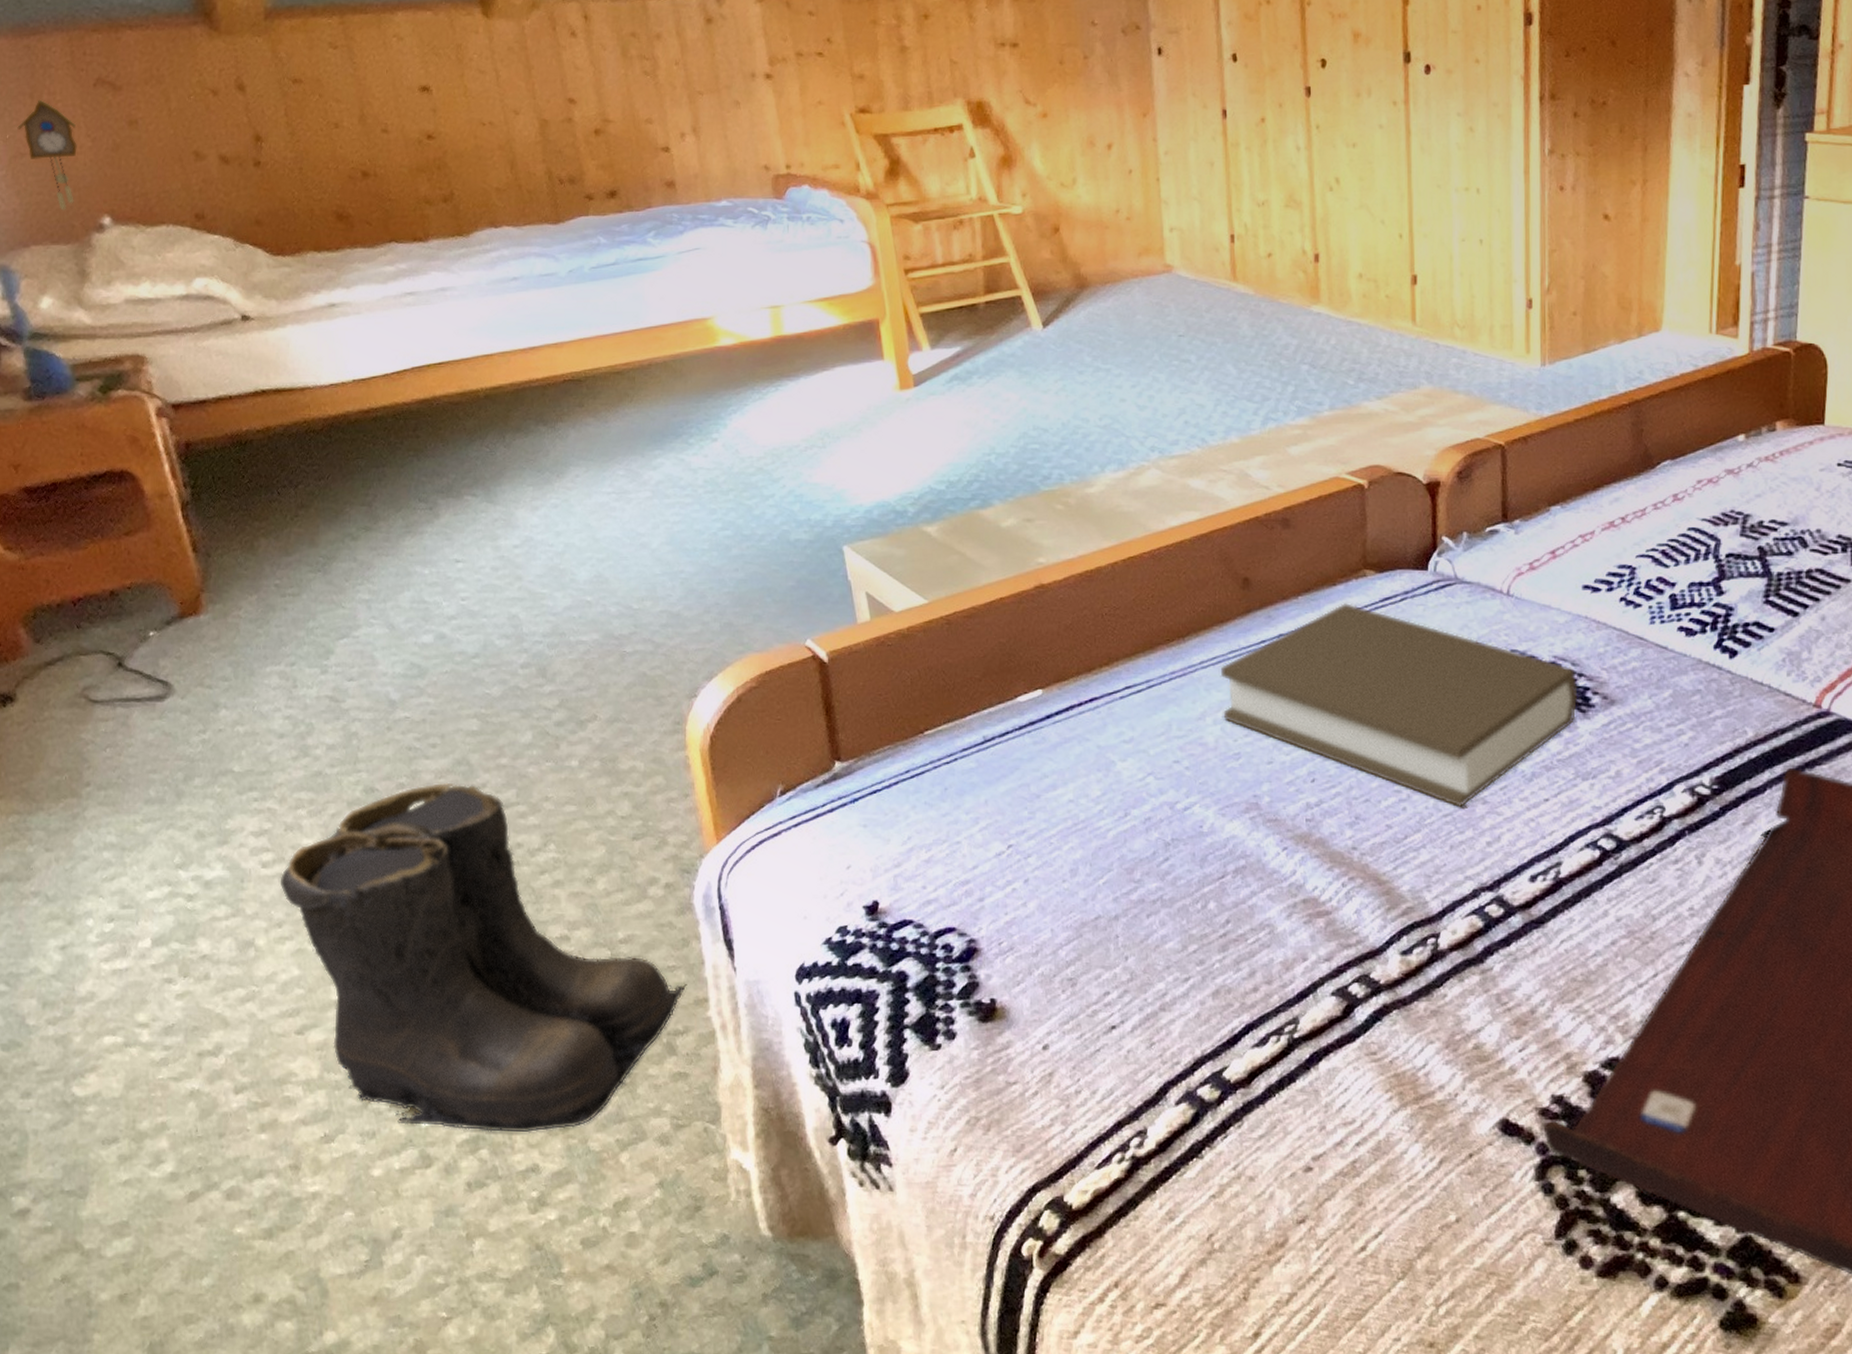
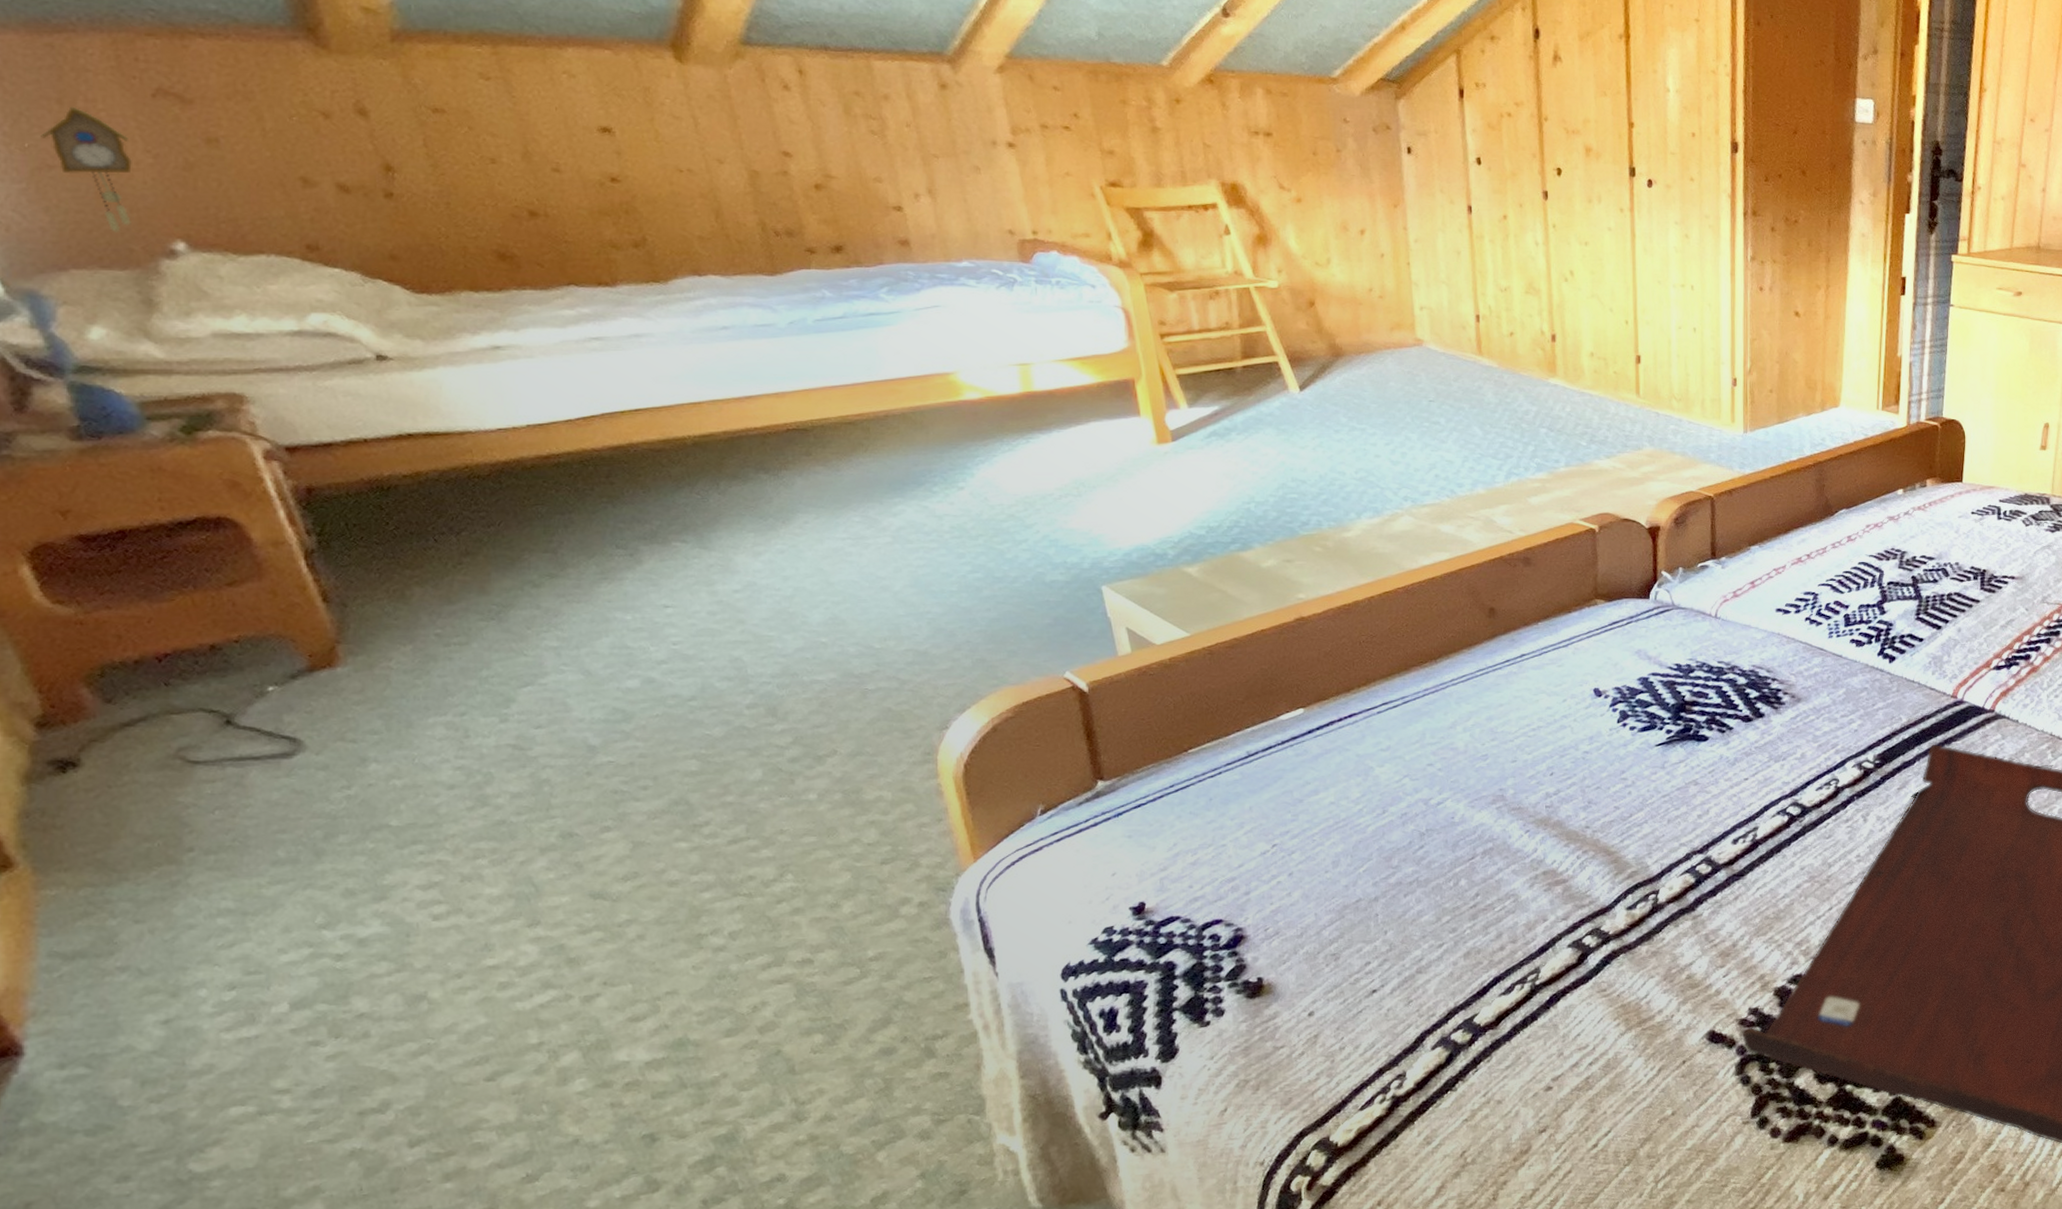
boots: present [279,782,685,1133] -> none [457,822,943,1154]
book: present [1220,602,1578,808] -> none [1469,626,1772,790]

